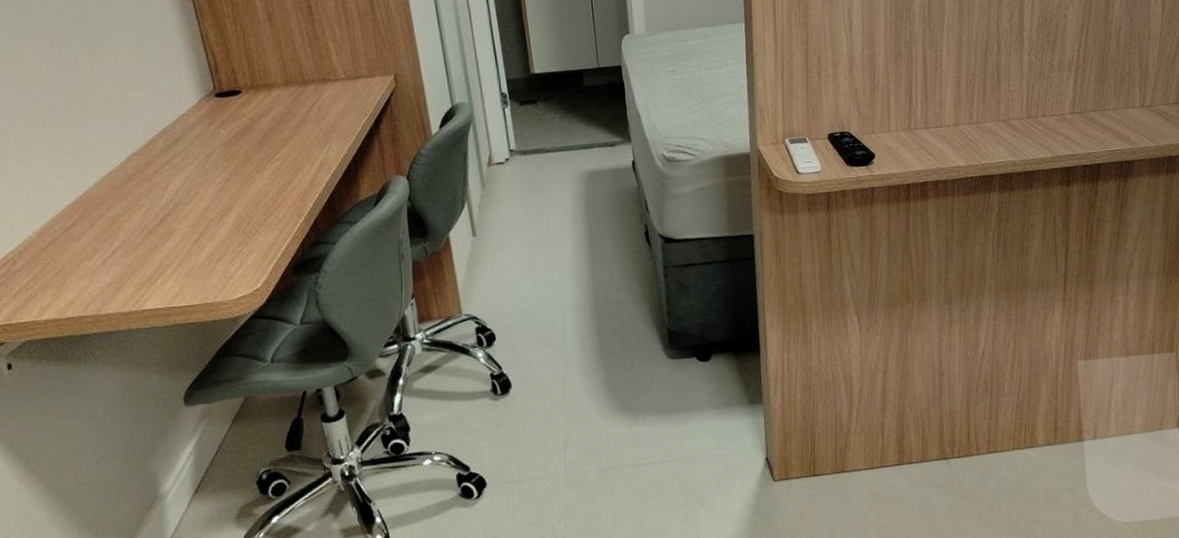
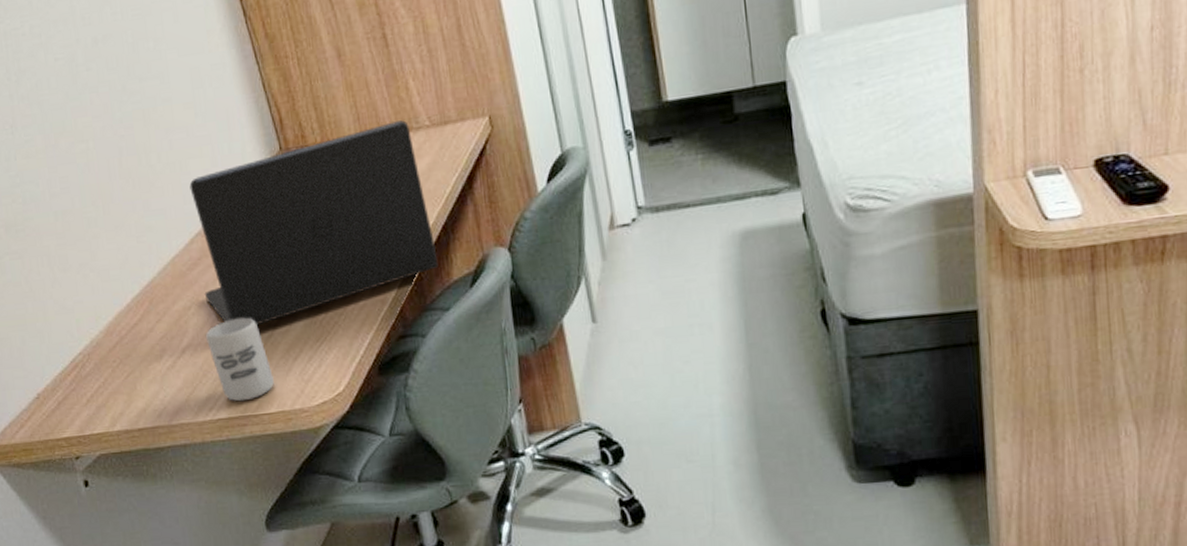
laptop: none [129,73,348,232] -> present [189,120,439,326]
cup: none [136,224,198,295] -> present [205,317,274,402]

